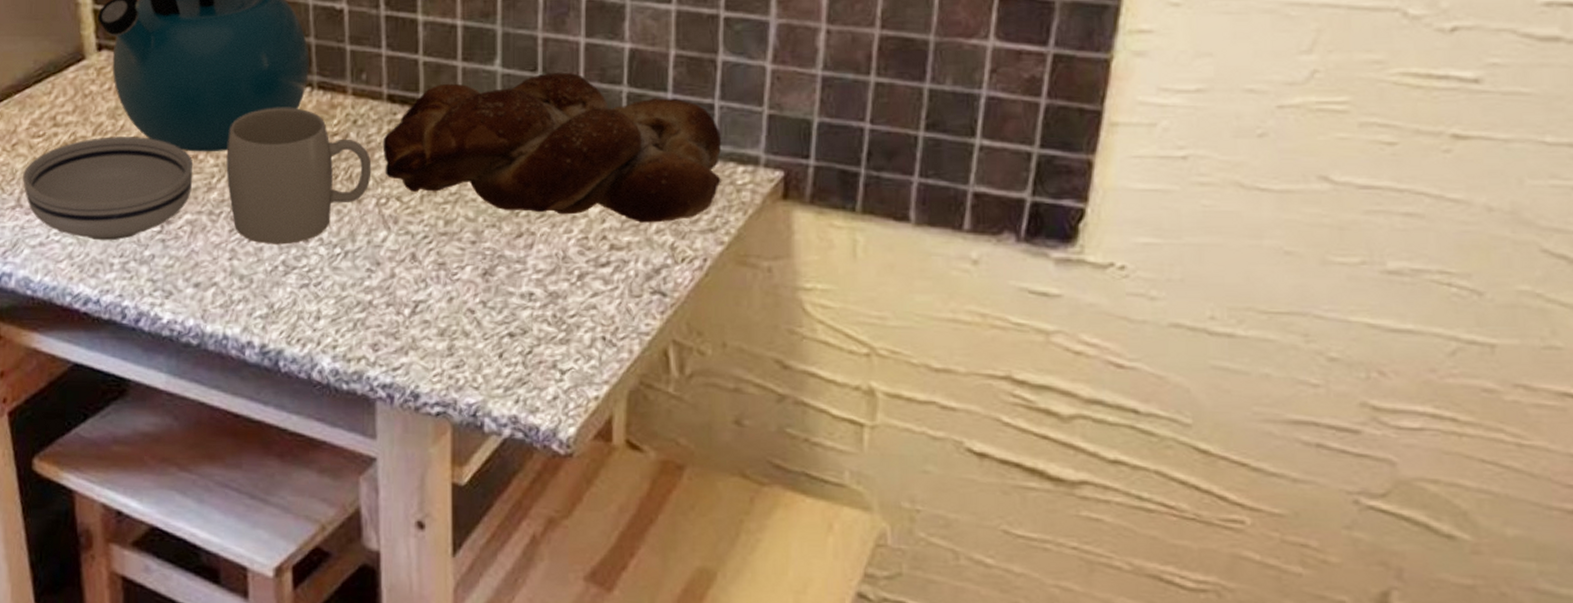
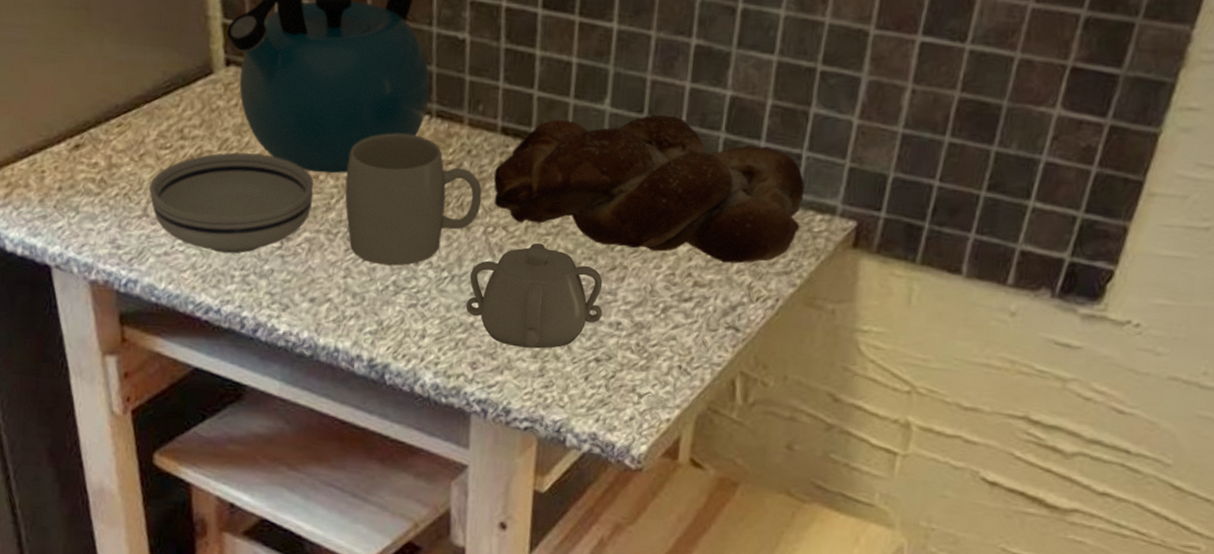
sugar bowl: none [362,213,512,326] -> present [465,243,603,349]

